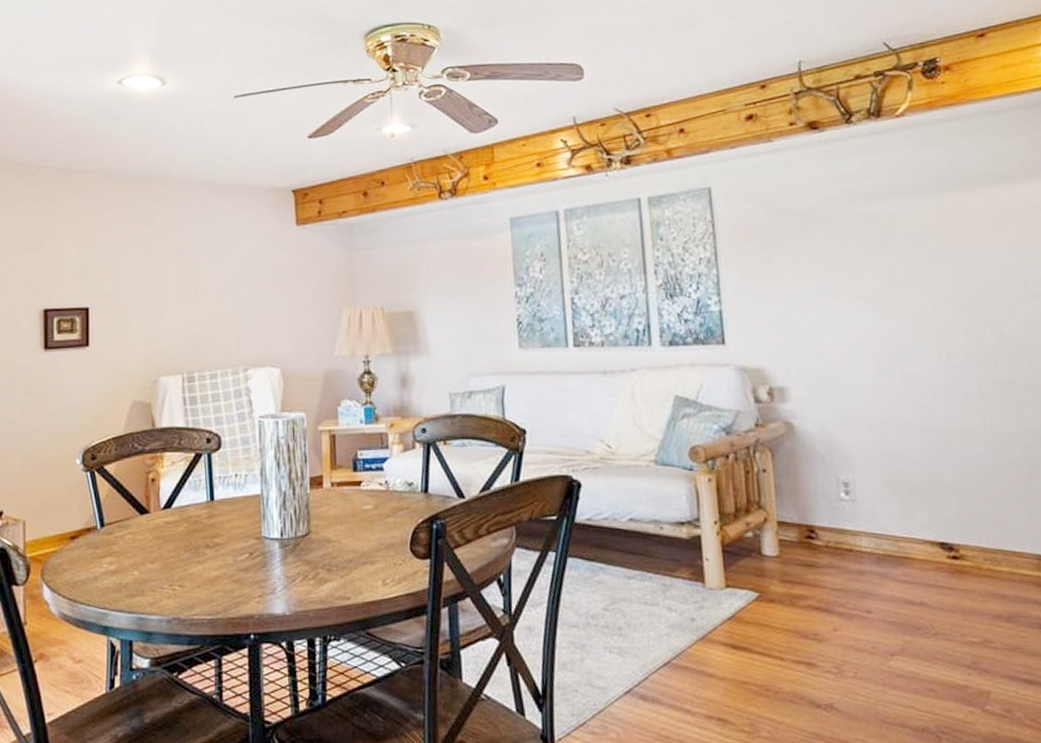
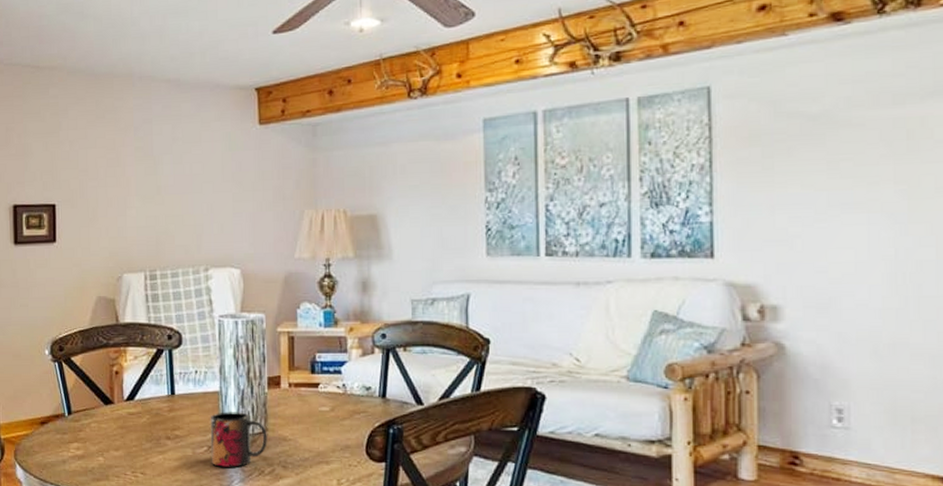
mug: none [251,515,311,574] -> present [210,412,267,467]

